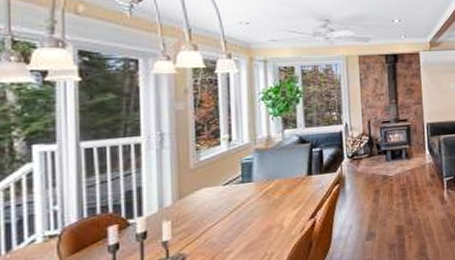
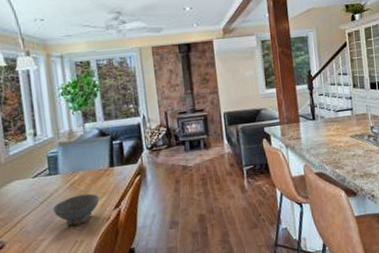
bowl: none [243,203,295,238] -> present [53,193,100,226]

